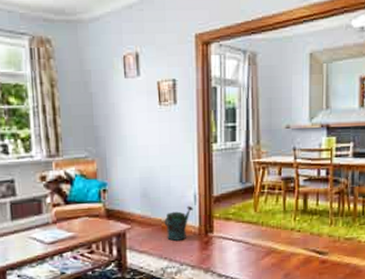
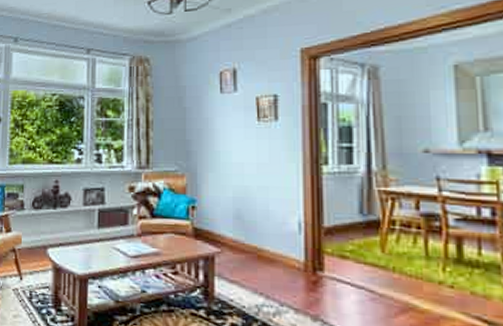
watering can: present [164,205,193,241] -> none [260,235,297,275]

